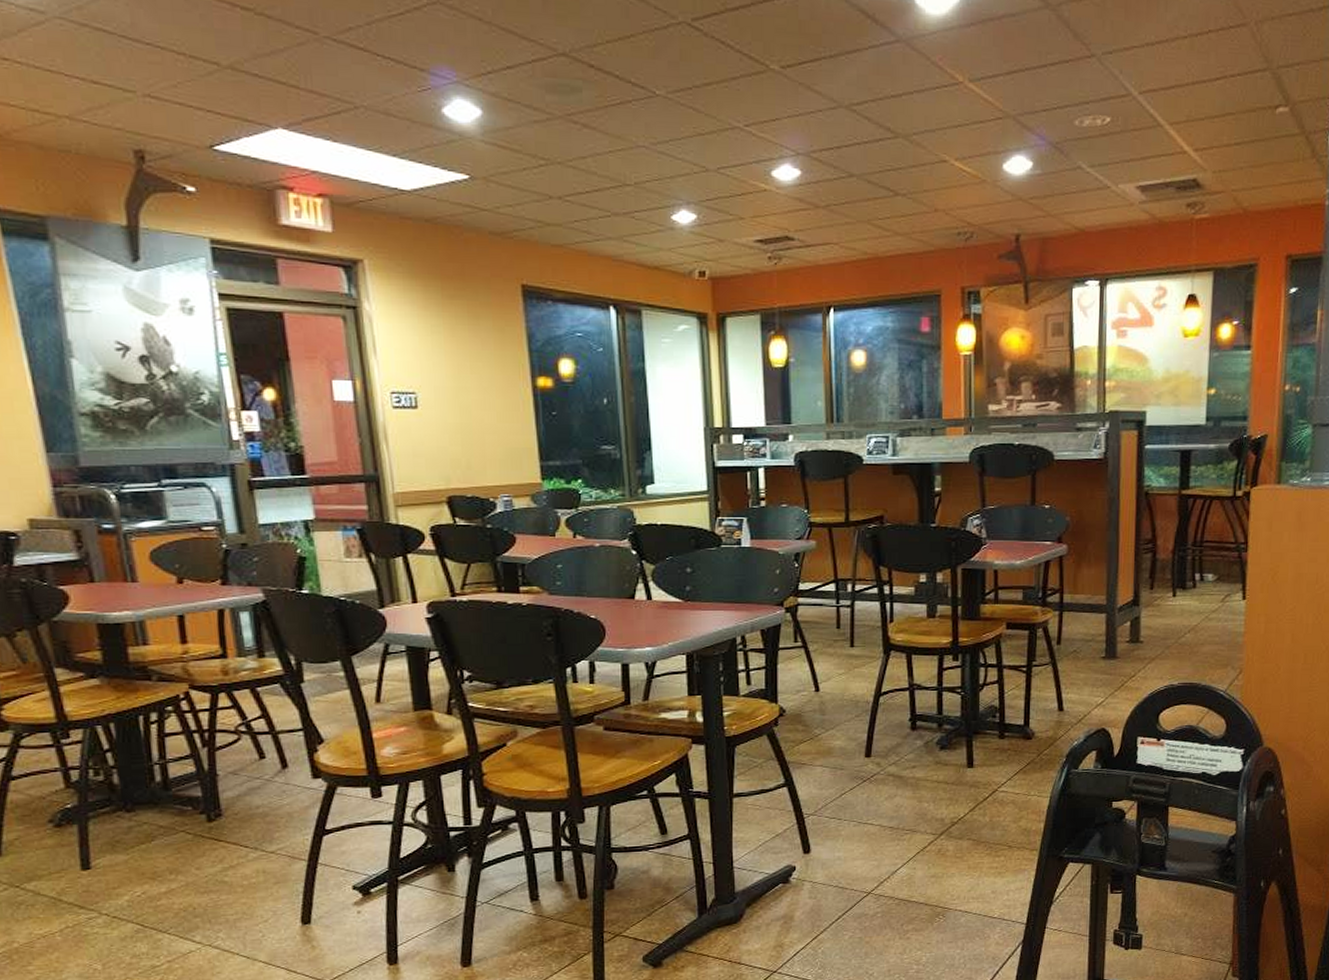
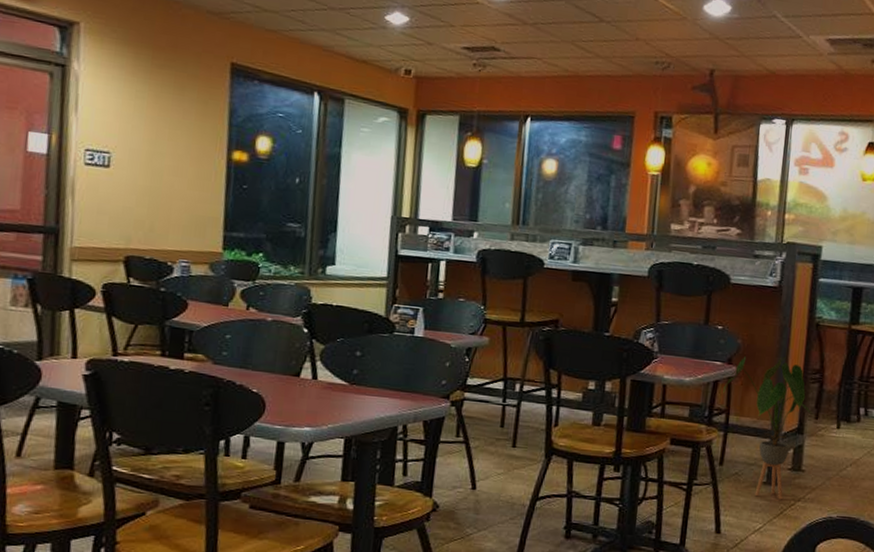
house plant: none [1055,530,1147,673] -> present [723,355,812,500]

